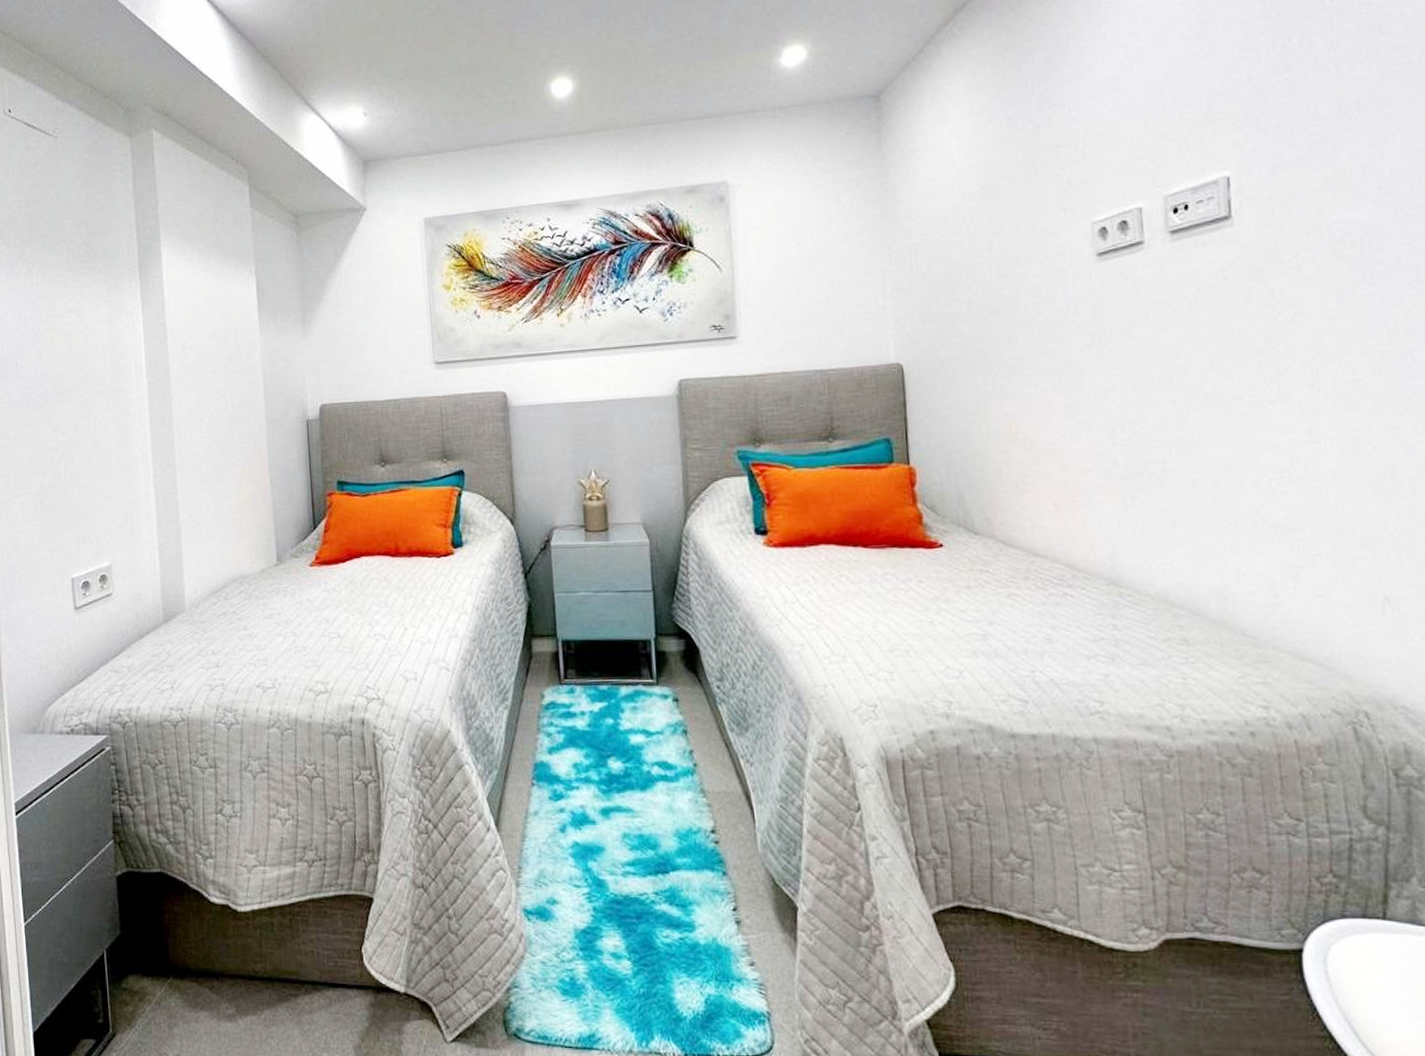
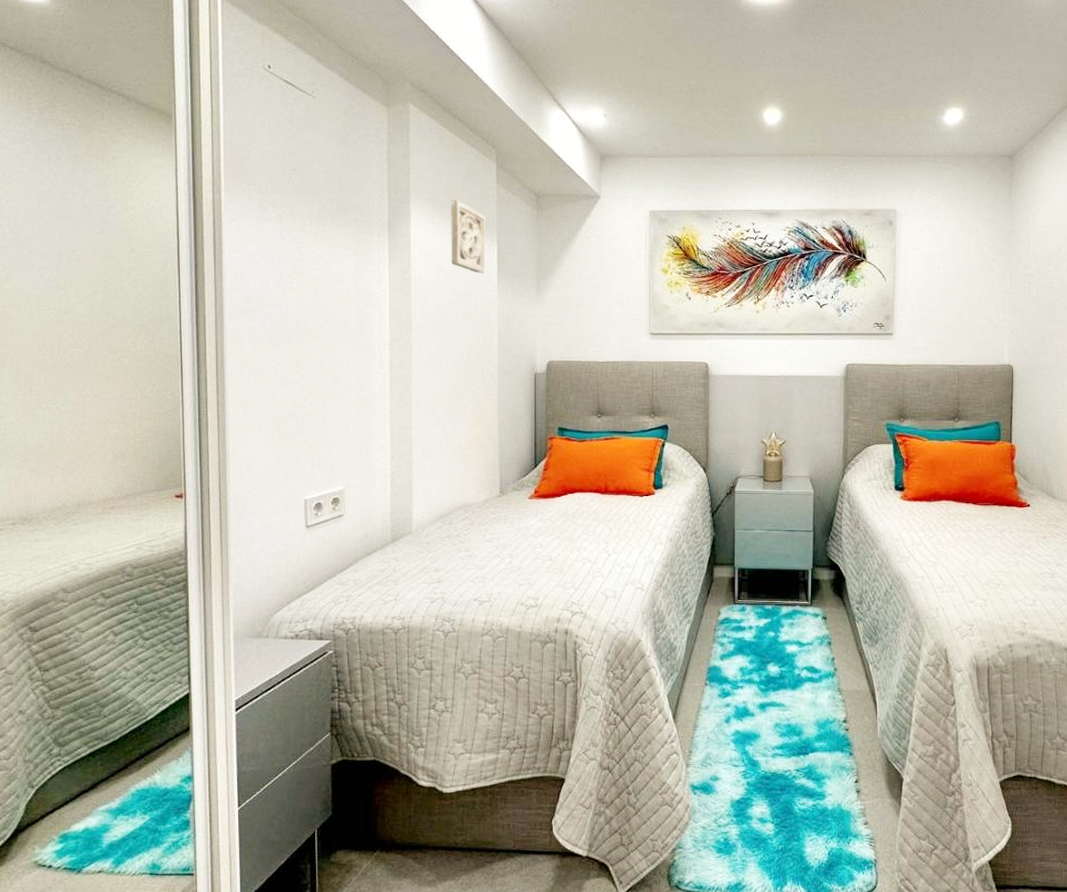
wall ornament: none [203,230,245,311] -> present [451,199,487,274]

